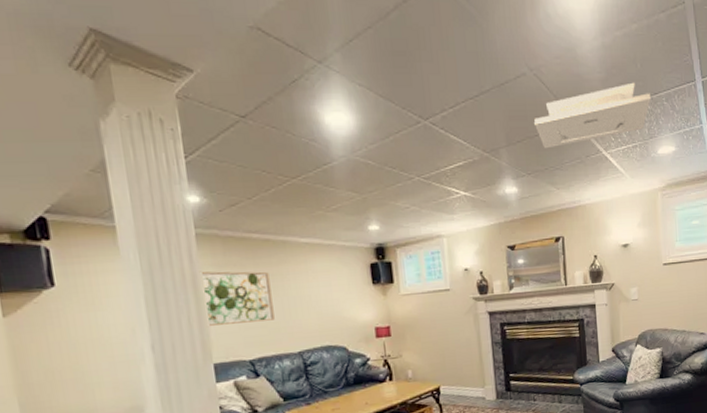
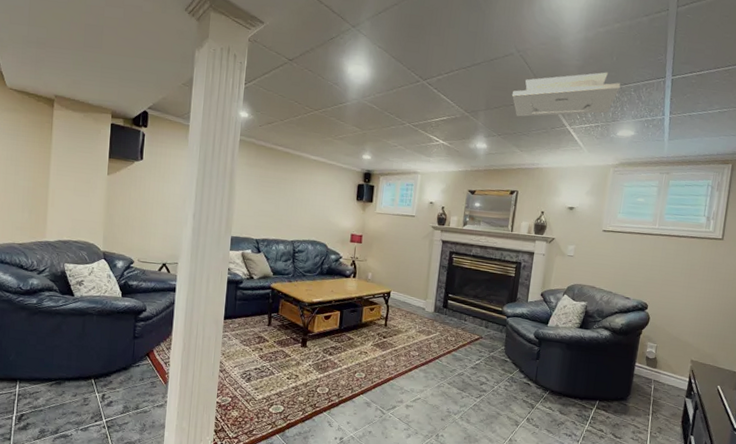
wall art: present [199,271,275,326] -> none [235,167,283,213]

